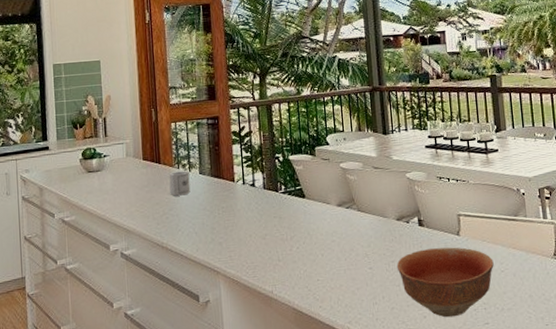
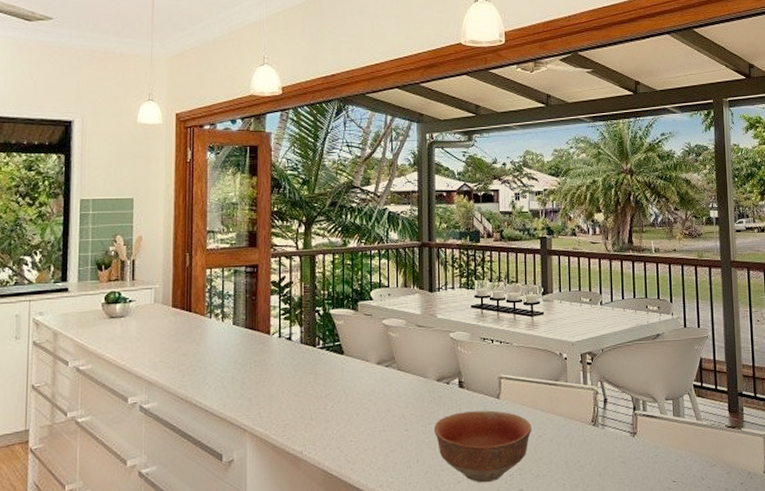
cup: present [169,170,191,196] -> none [199,320,222,347]

